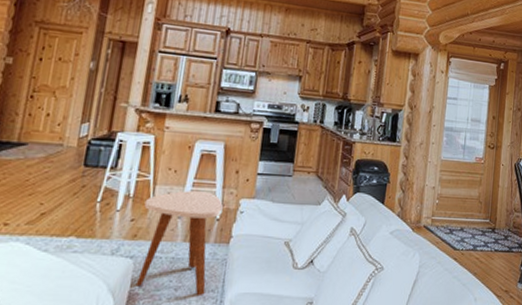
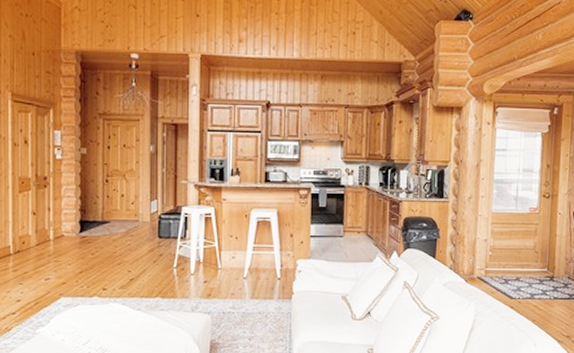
side table: present [137,191,223,297] -> none [213,254,282,345]

